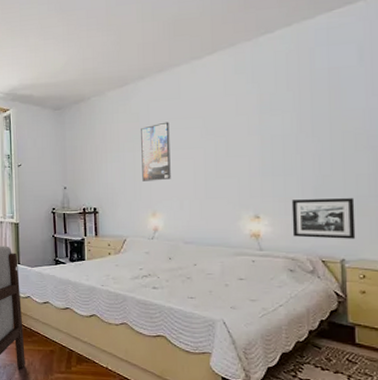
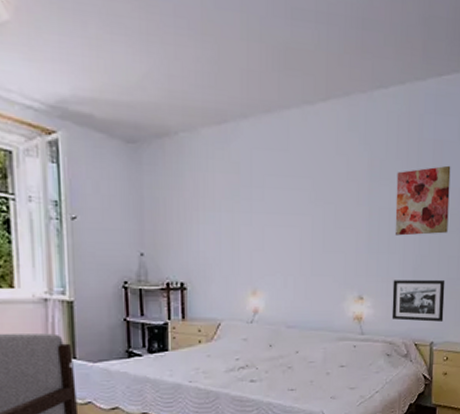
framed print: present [141,122,171,181] -> none [242,178,275,252]
wall art: none [288,89,353,159] -> present [395,165,451,236]

